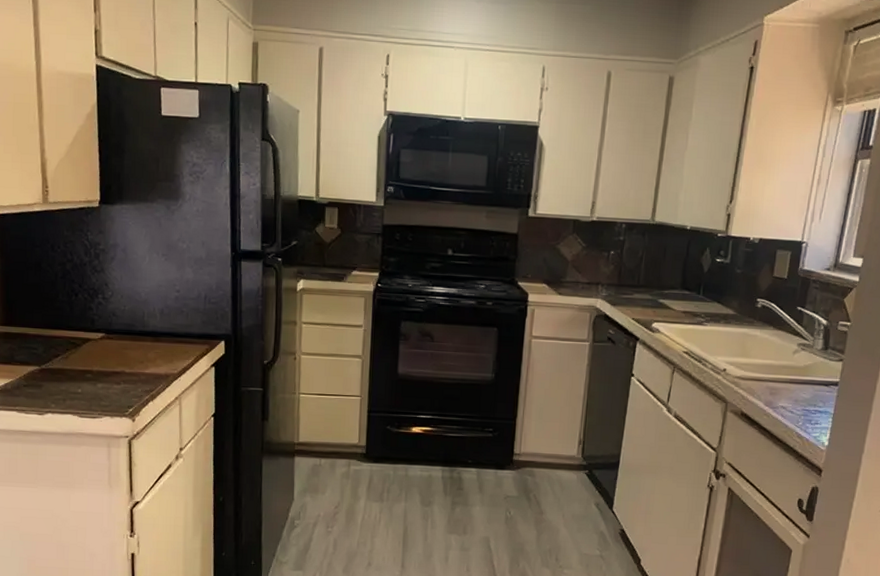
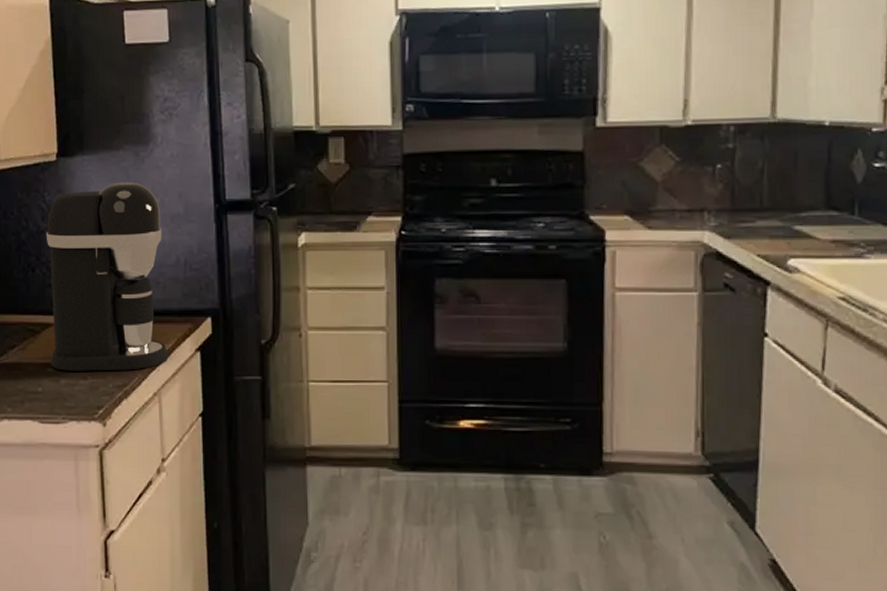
coffee maker: none [88,229,188,379] -> present [46,182,168,371]

